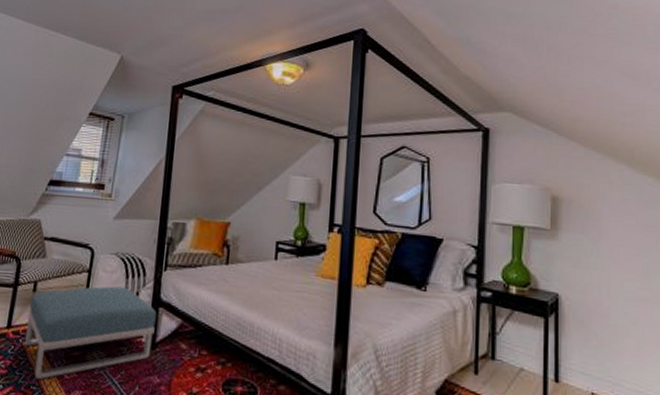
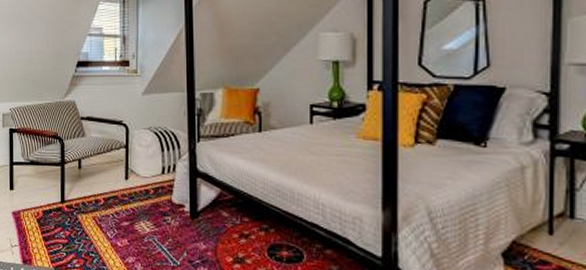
footstool: present [24,286,157,380] -> none [77,160,195,248]

